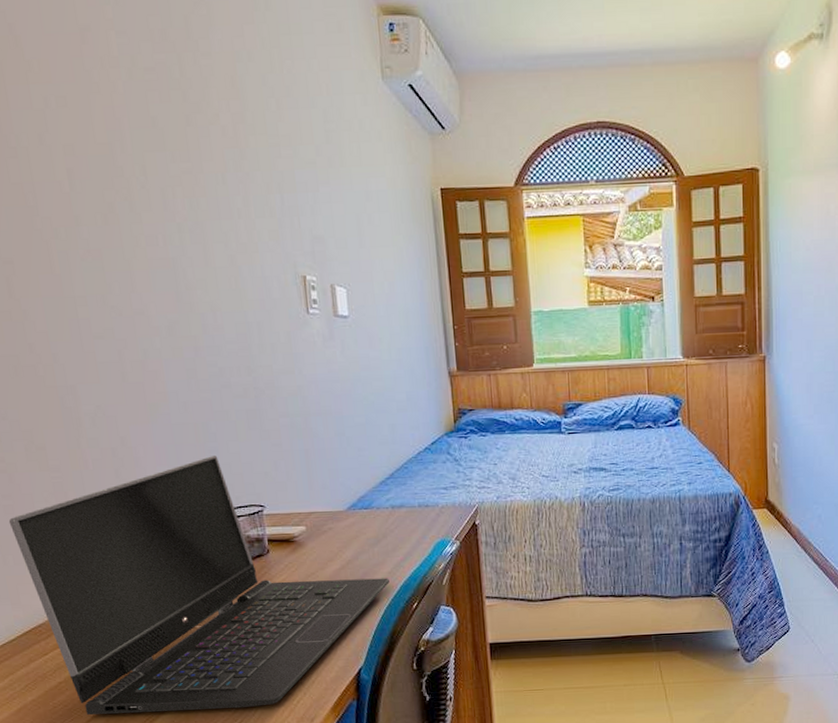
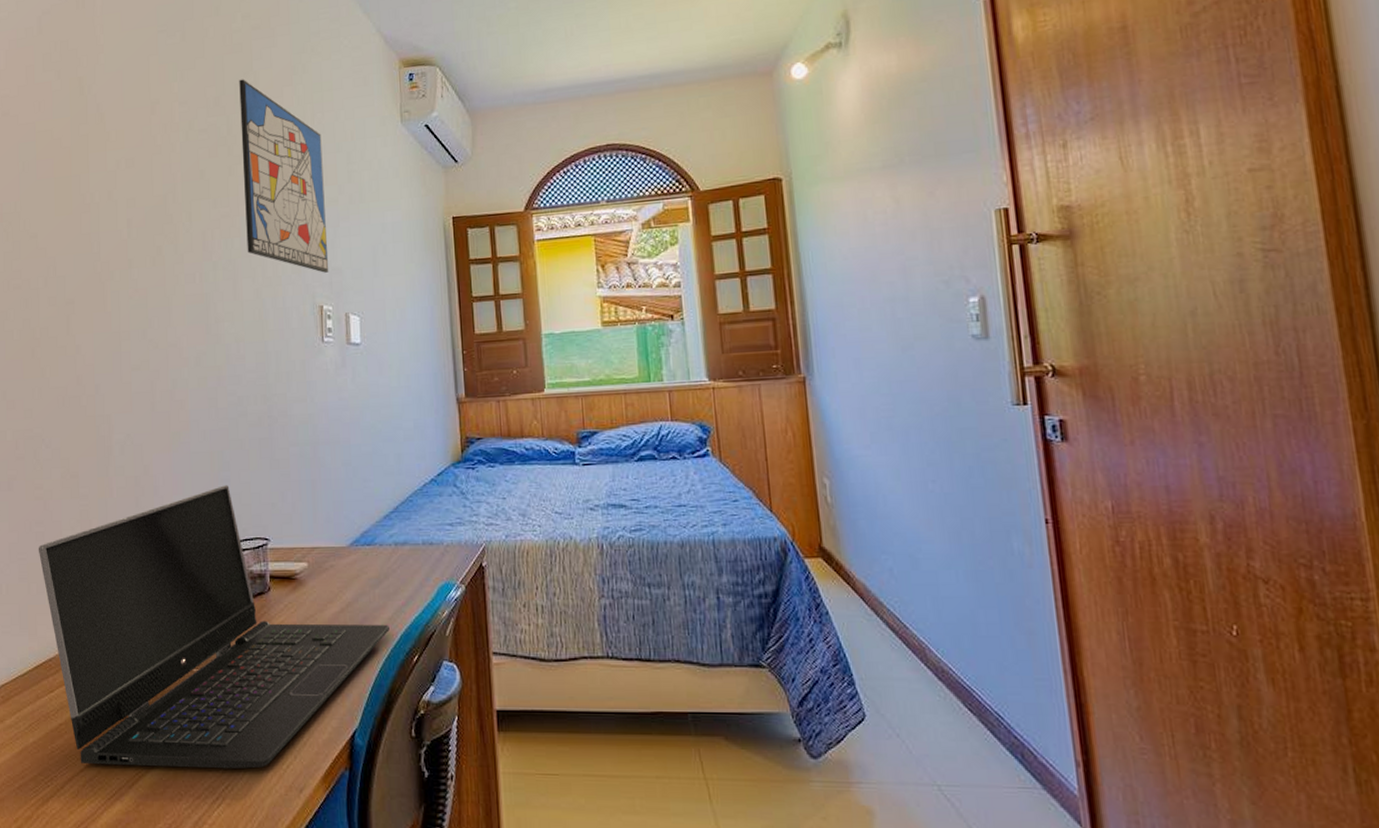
wall art: none [188,10,311,241] -> present [239,79,329,273]

